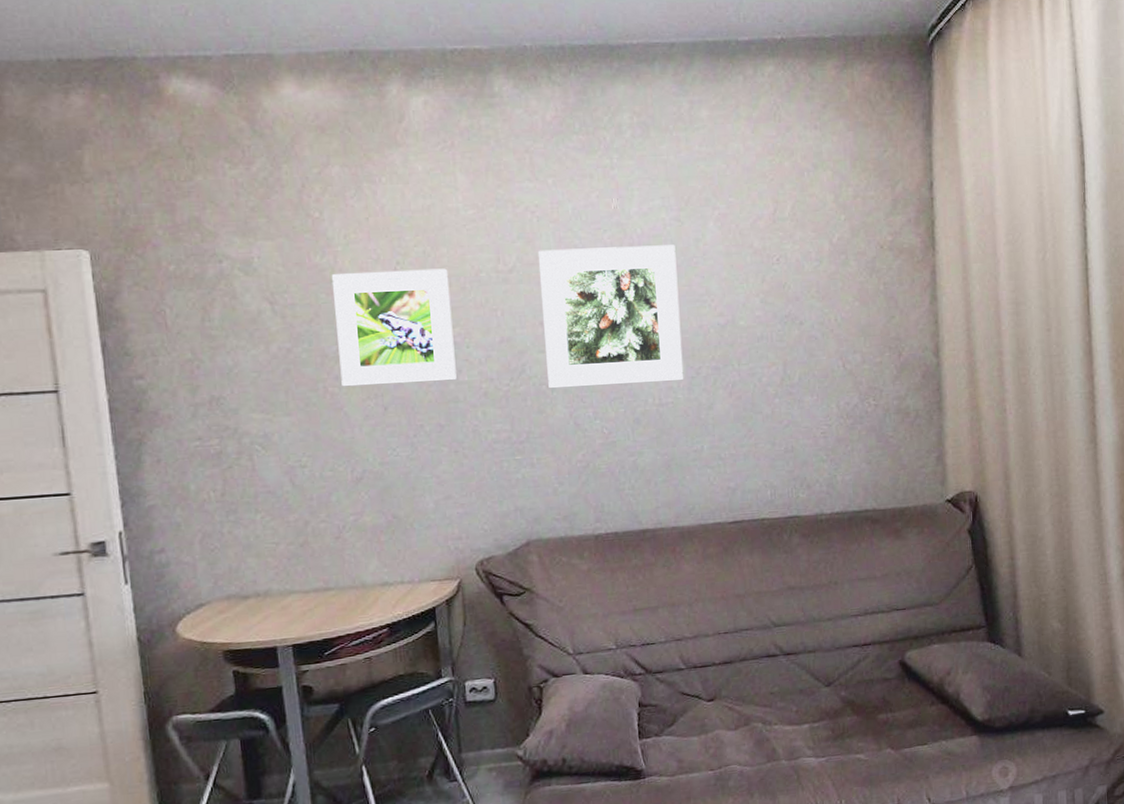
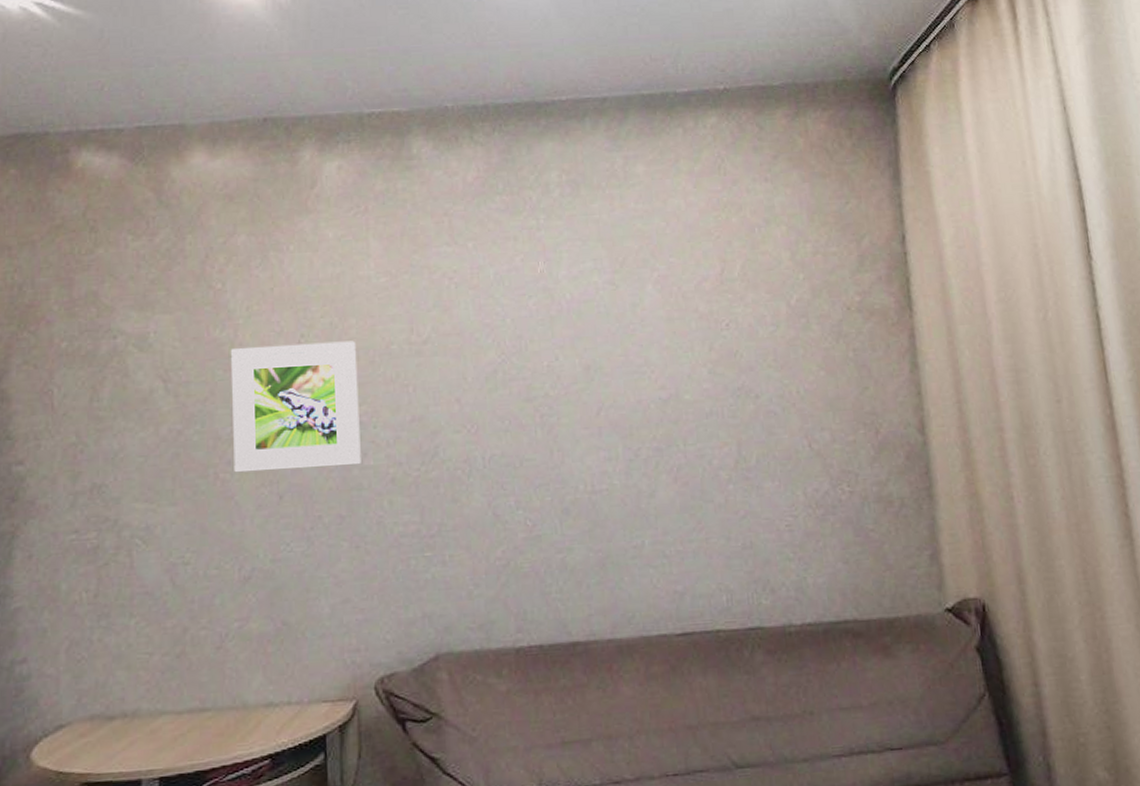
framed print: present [537,245,684,389] -> none [455,310,621,474]

